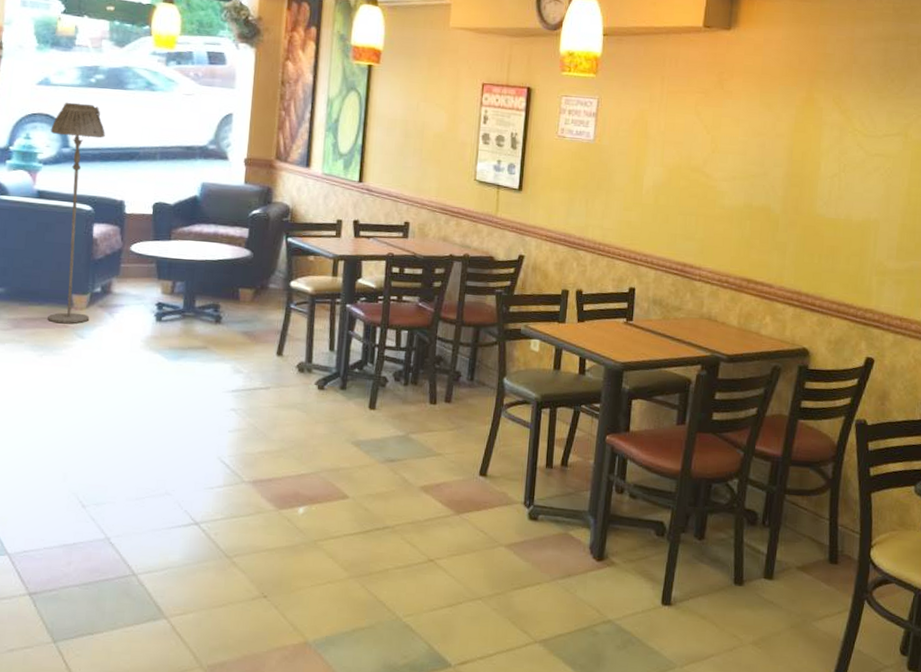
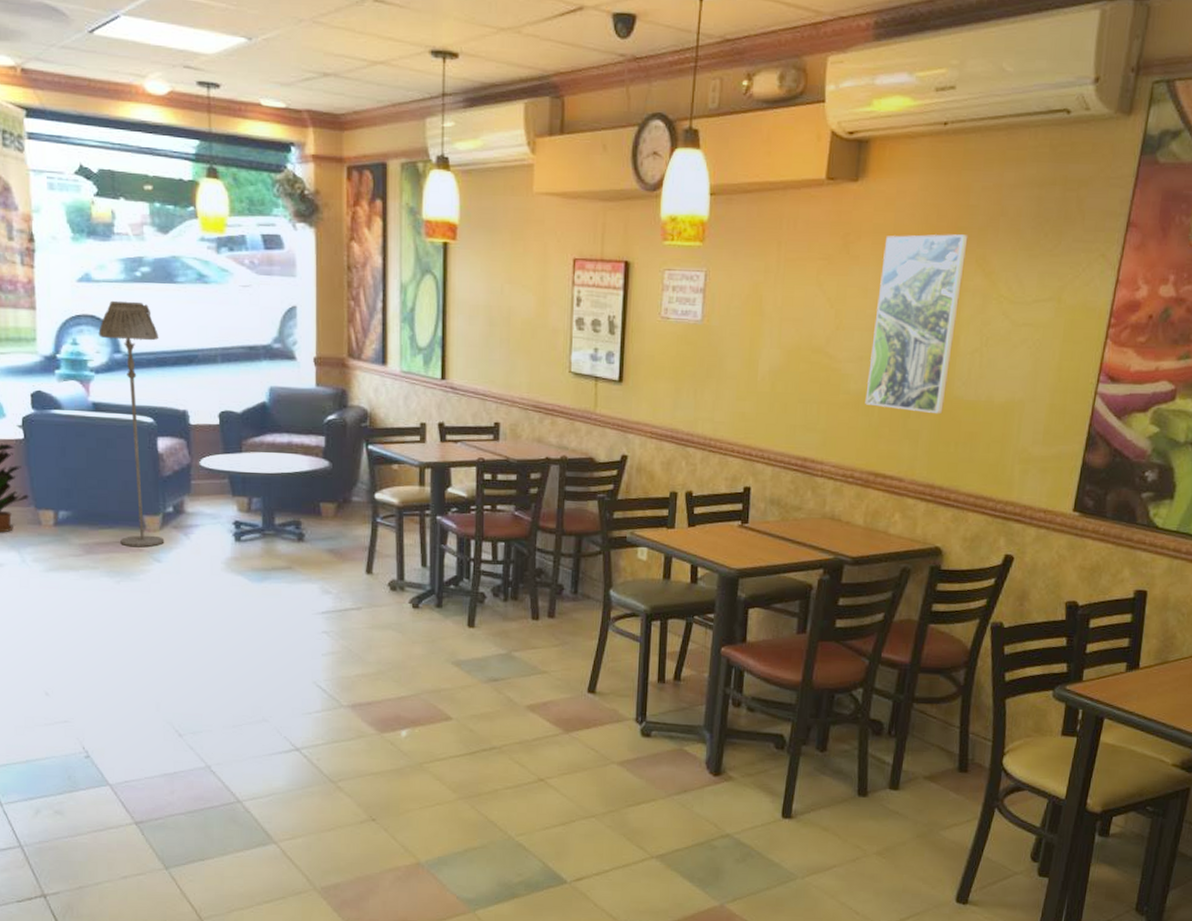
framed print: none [738,75,826,229] -> present [865,234,968,413]

